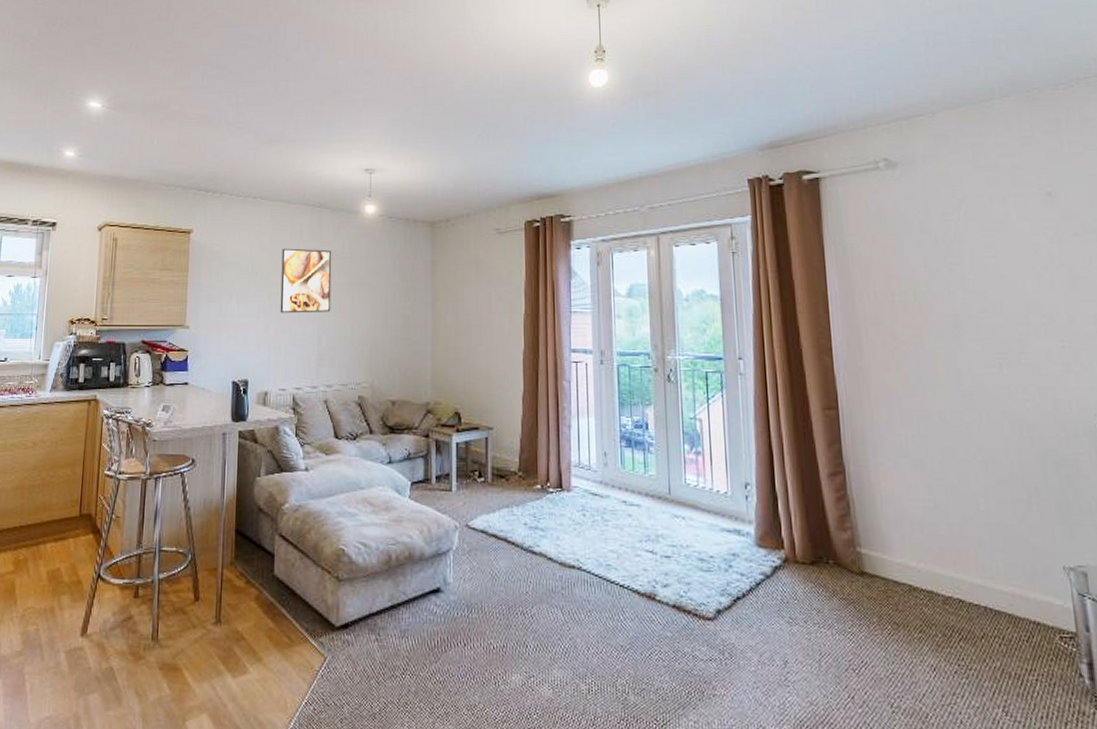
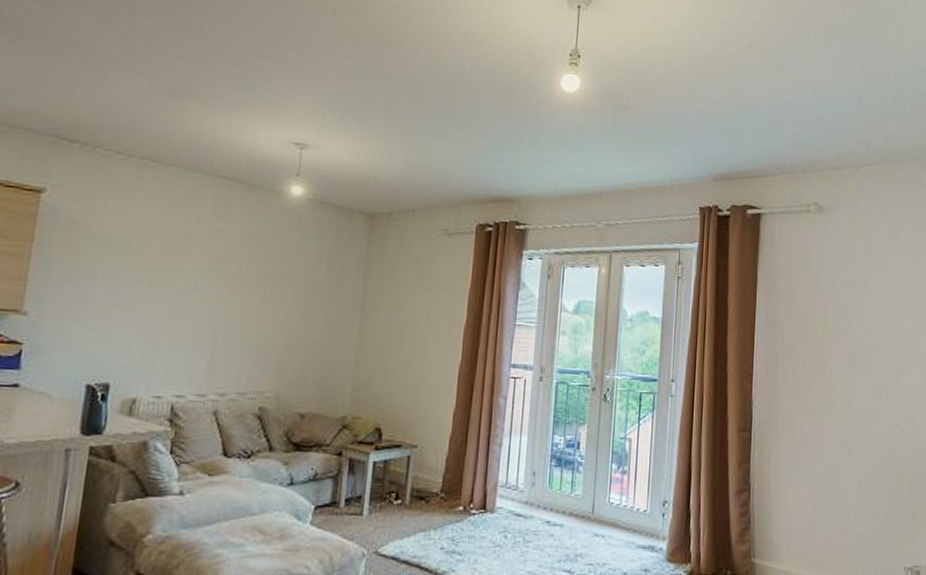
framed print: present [280,248,332,313] -> none [163,225,242,307]

